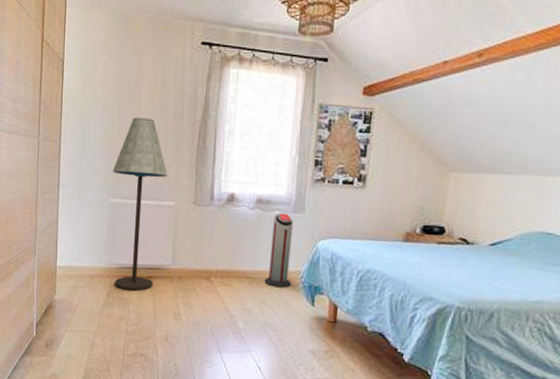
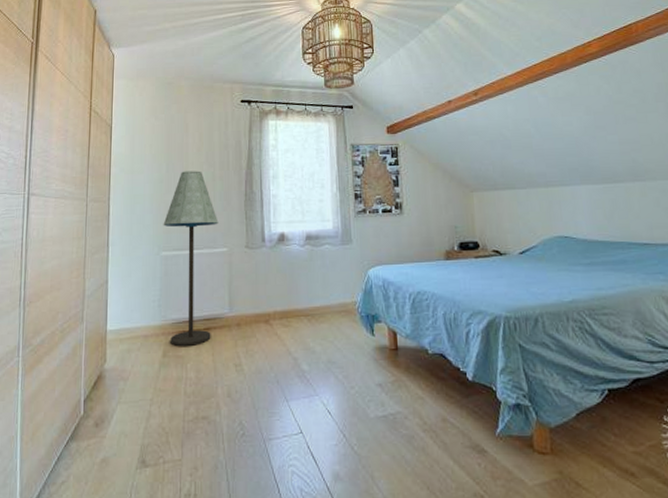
air purifier: present [264,213,293,288] -> none [323,246,350,322]

